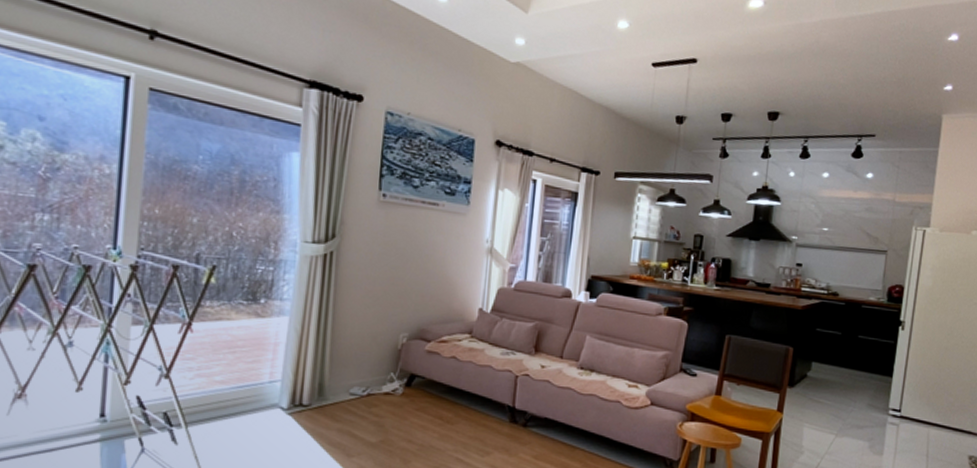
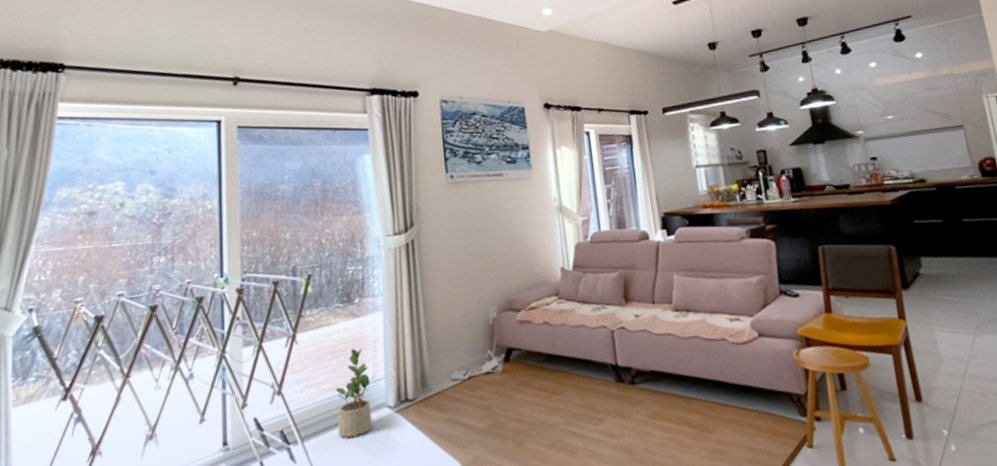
potted plant: none [225,347,271,430] -> present [336,348,375,438]

